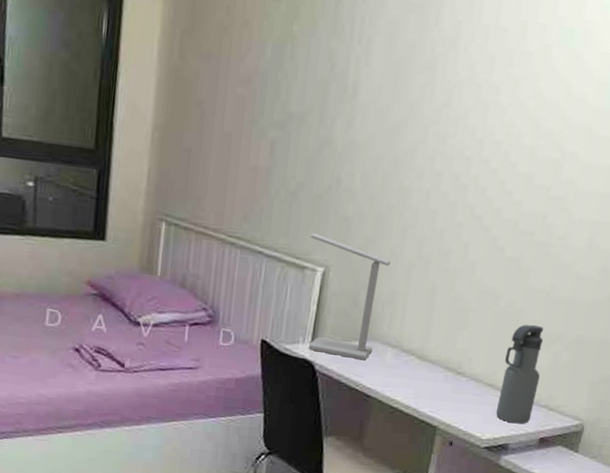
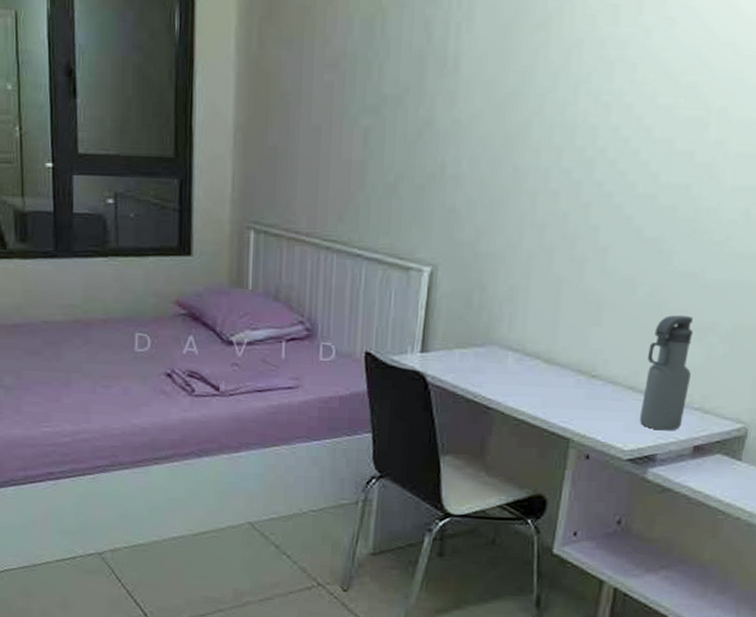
desk lamp: present [308,233,391,361] -> none [413,229,507,368]

